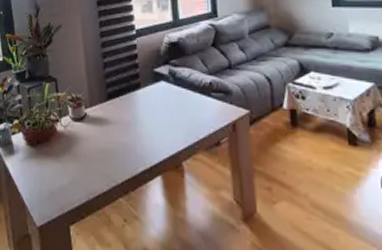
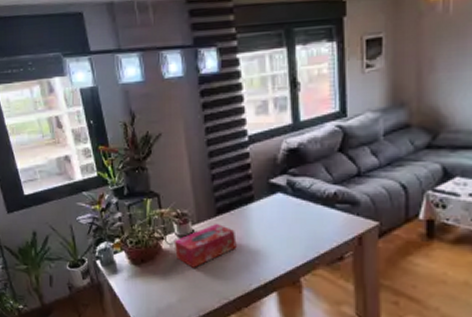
tissue box: none [68,108,125,150] -> present [174,224,237,268]

